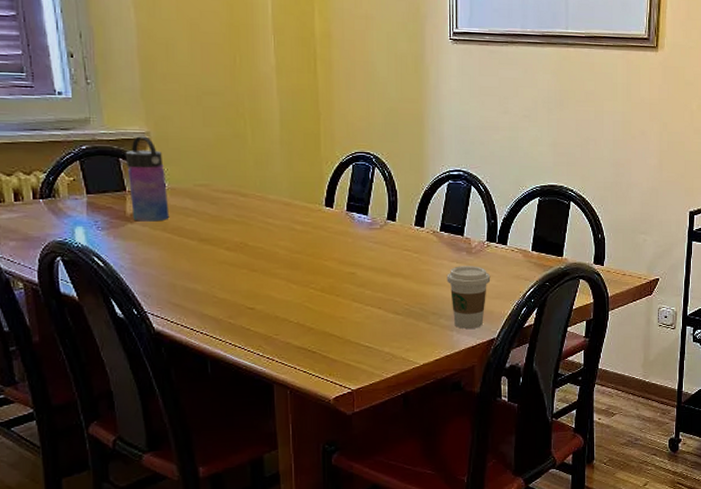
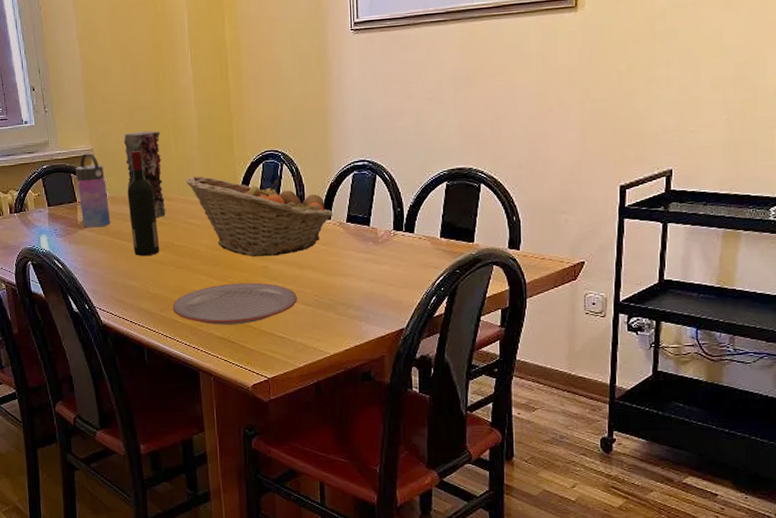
vase: none [188,118,239,216] -> present [123,131,166,219]
wine bottle: none [192,139,231,256] -> present [127,151,160,256]
plate: none [243,289,386,334] -> present [172,282,297,325]
fruit basket: none [265,172,427,263] -> present [186,176,333,257]
coffee cup: present [446,266,491,329] -> none [354,255,398,319]

